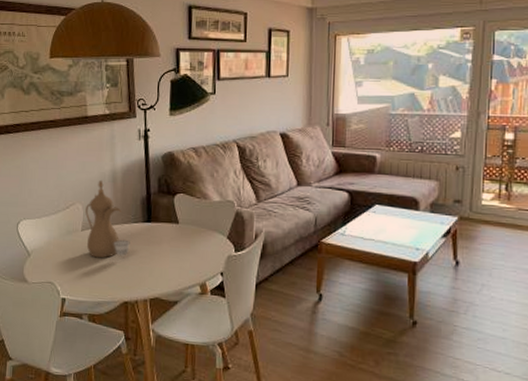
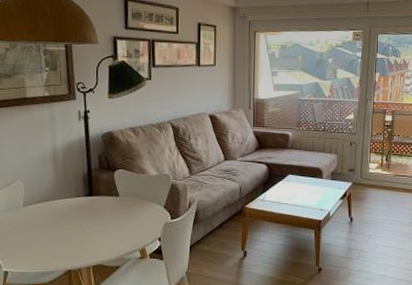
teapot: present [85,179,130,258] -> none [27,158,73,231]

